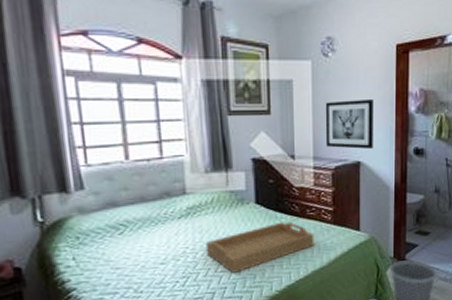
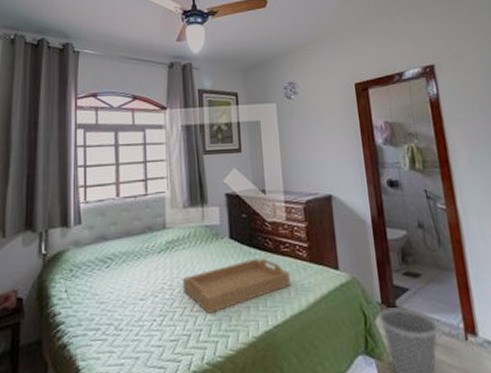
wall art: present [325,98,373,150] -> none [291,133,344,183]

